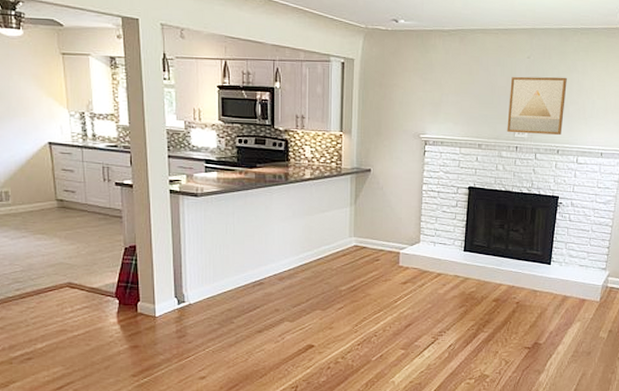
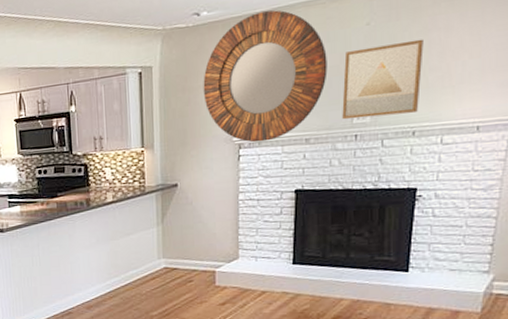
home mirror: none [397,30,498,142] -> present [203,10,328,143]

